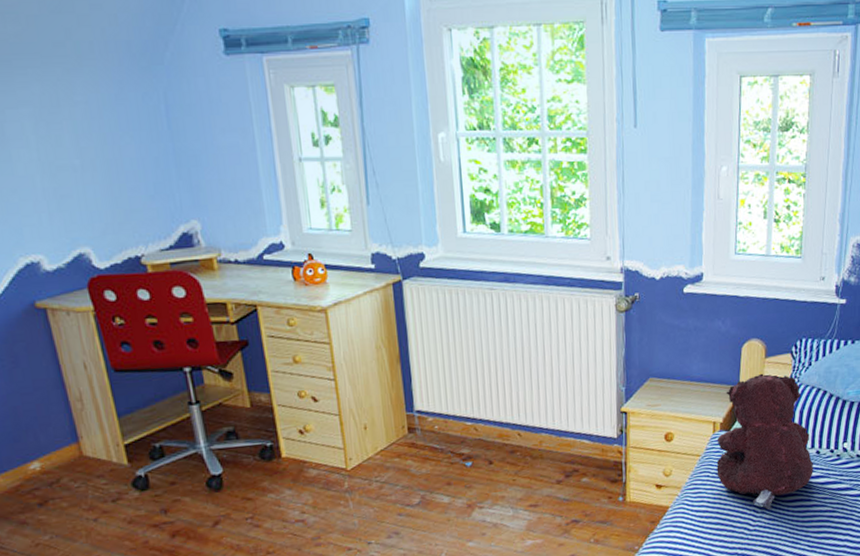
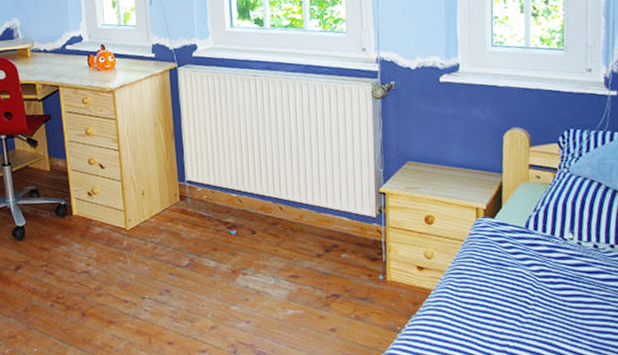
teddy bear: present [716,373,814,510] -> none [480,162,592,302]

